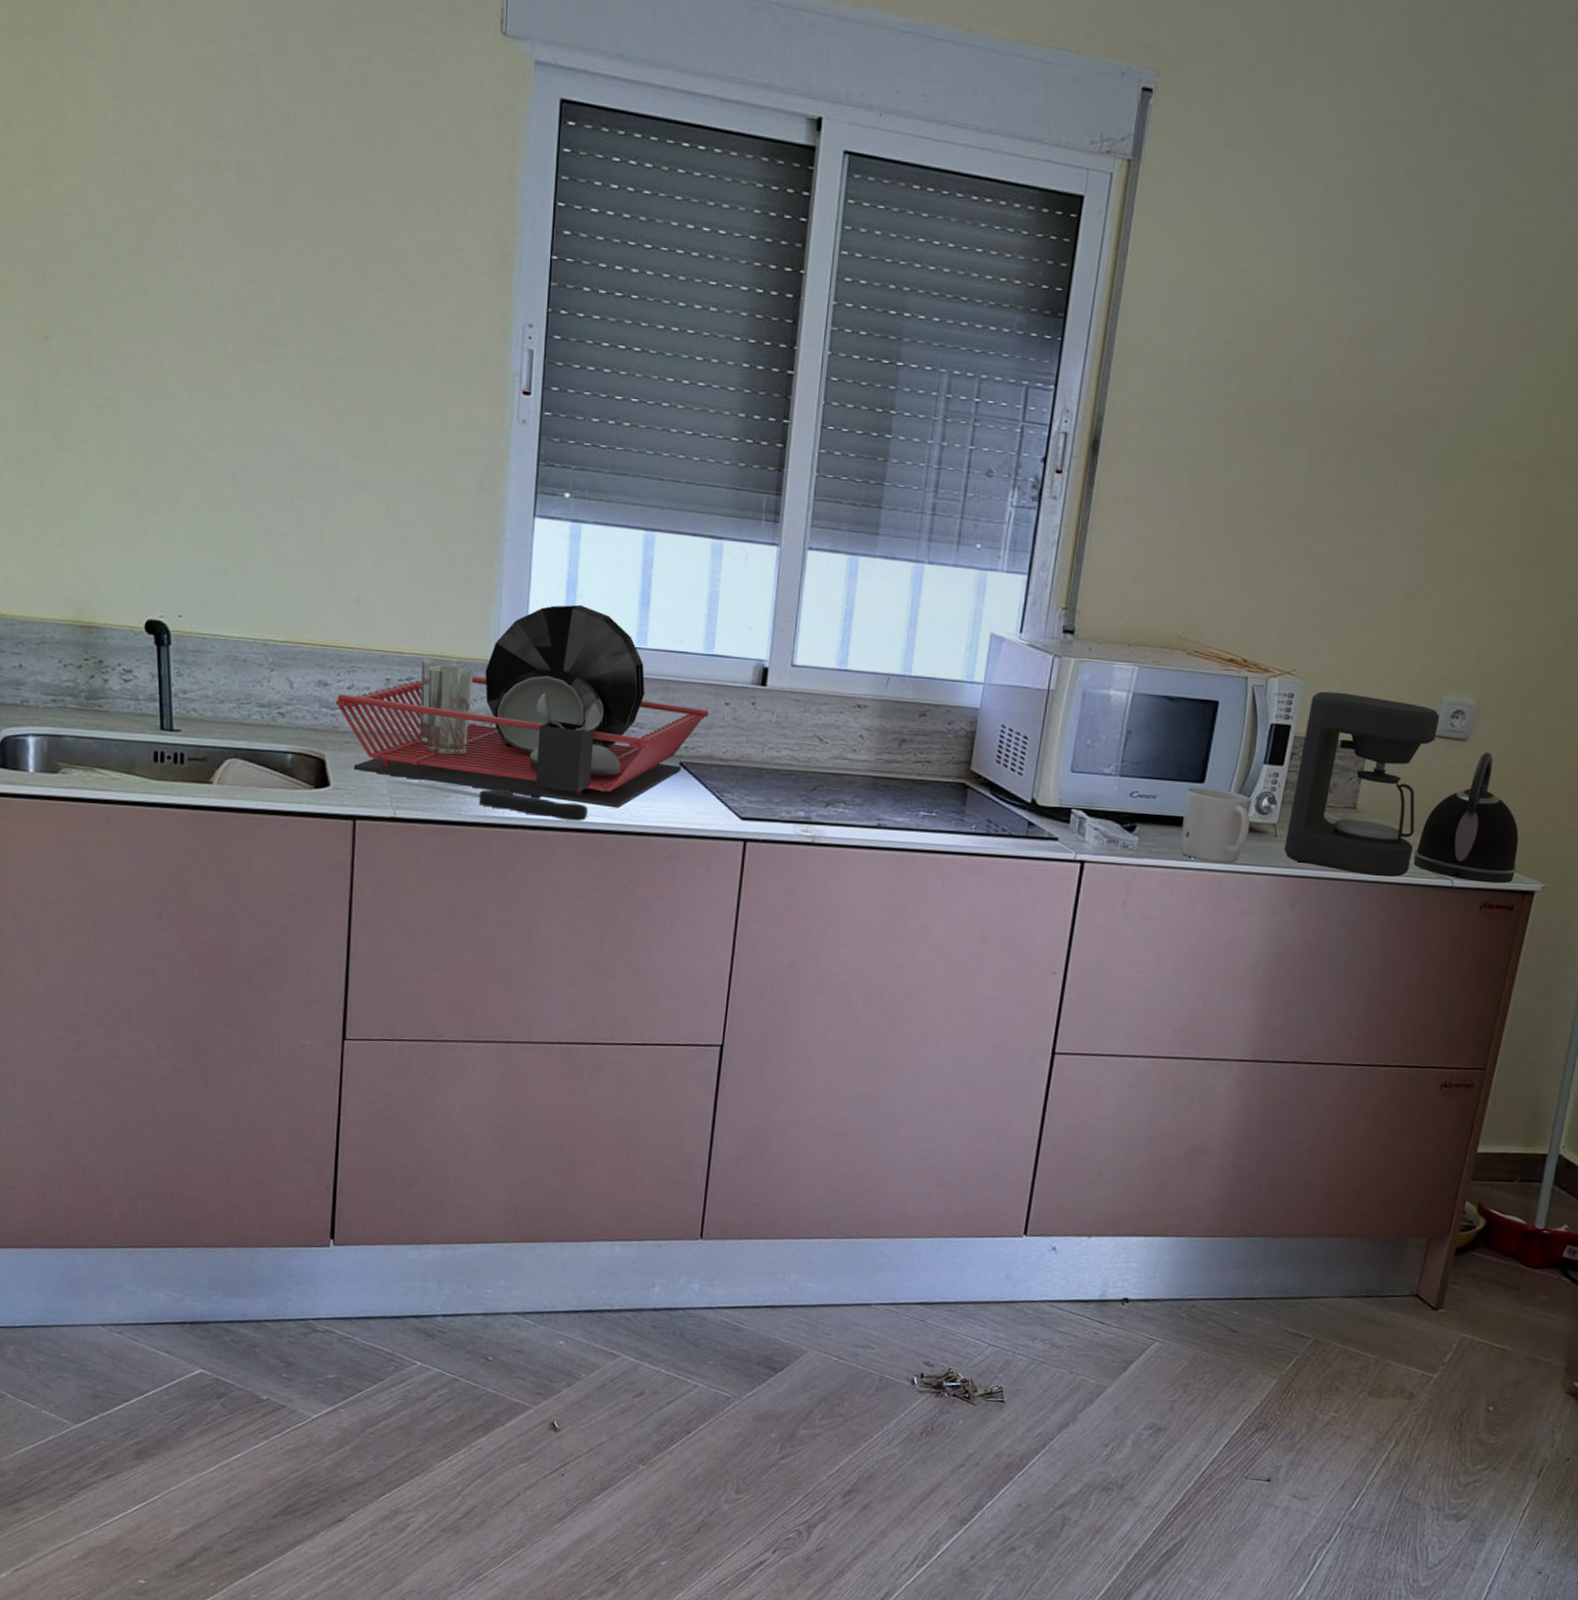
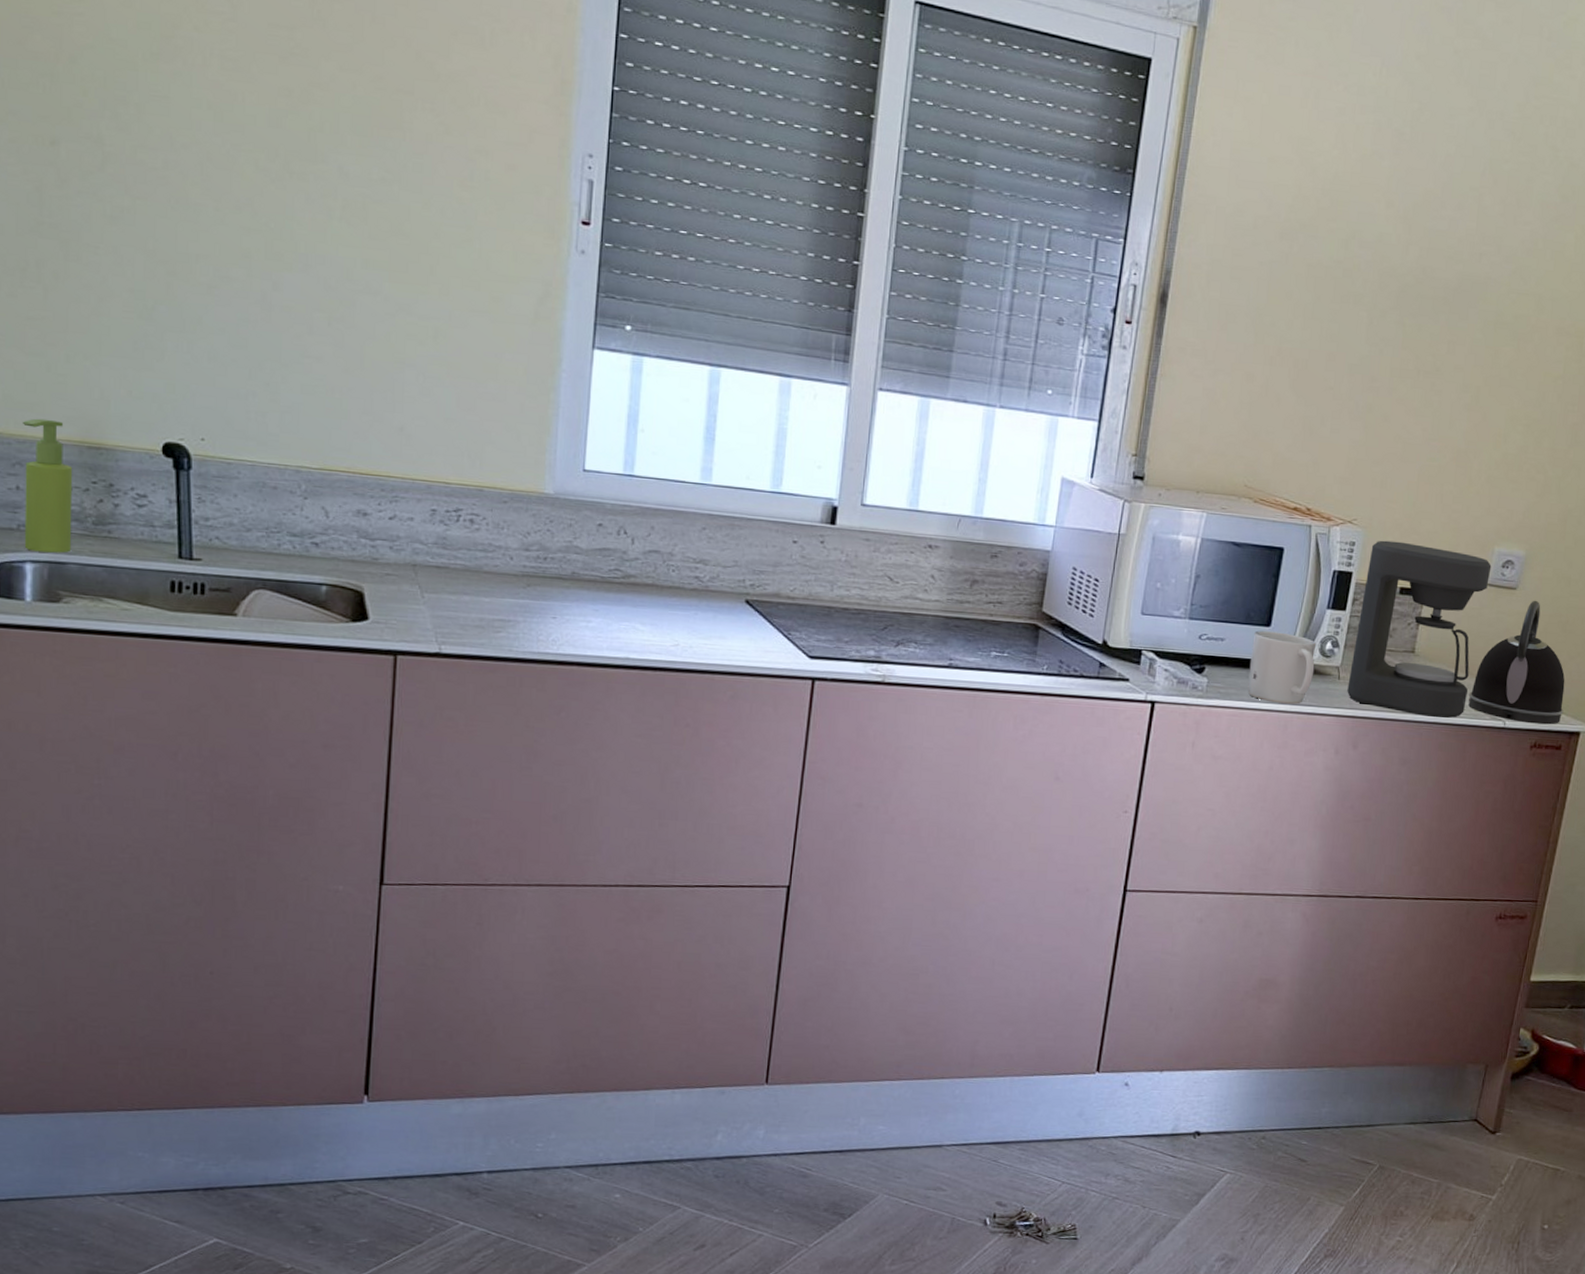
soap dispenser: none [23,600,68,727] -> present [22,418,73,553]
dish rack: present [336,604,709,808] -> none [376,438,777,646]
kitchen knife: present [389,779,589,822] -> none [434,613,649,659]

